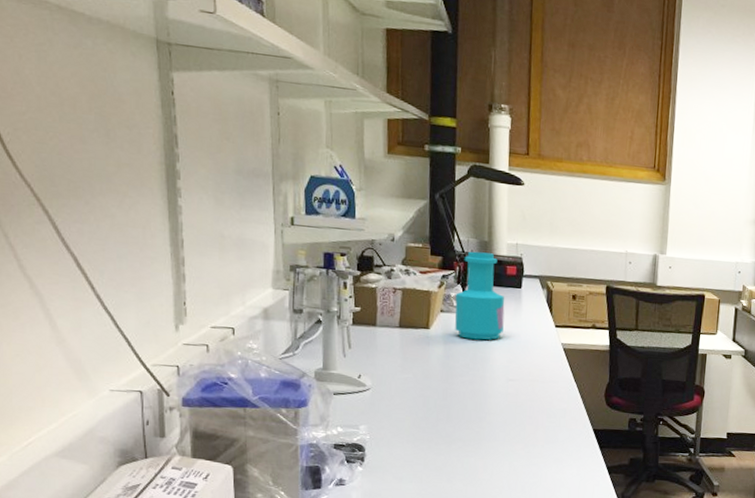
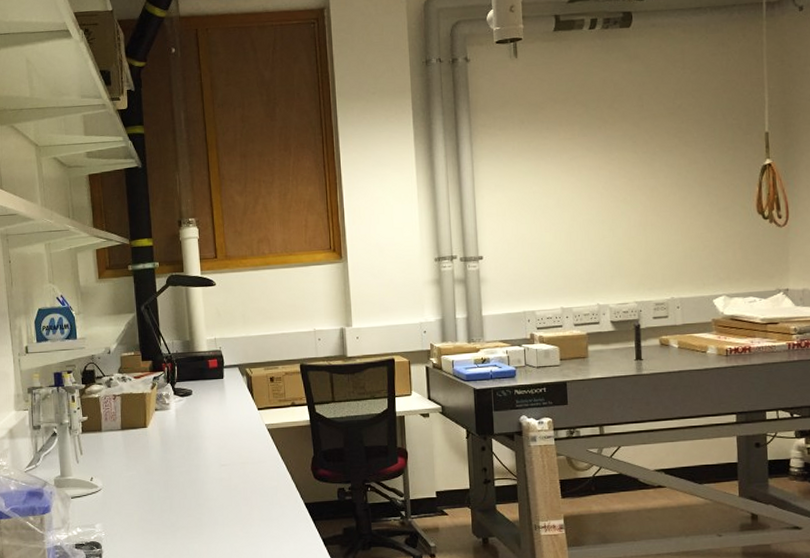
bottle: present [454,251,505,340] -> none [167,351,212,432]

